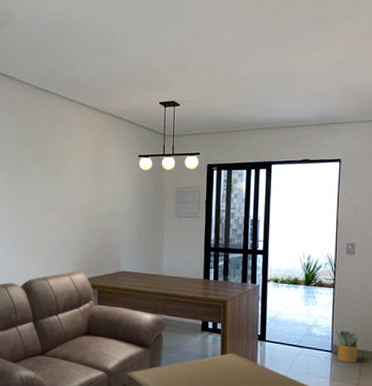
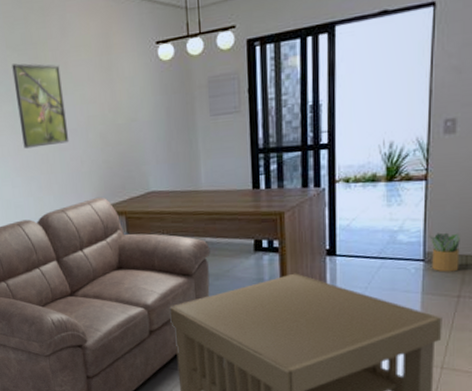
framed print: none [19,154,60,223] -> present [12,63,69,149]

